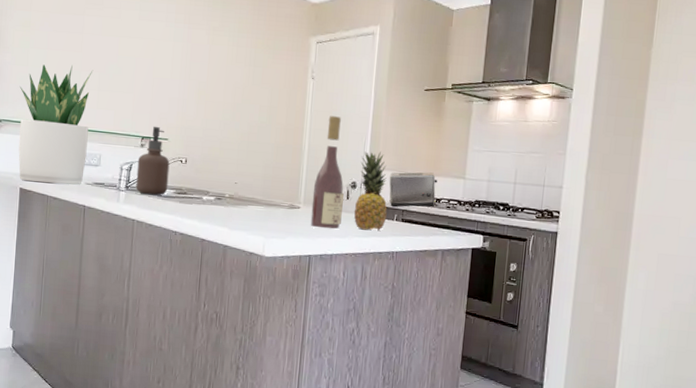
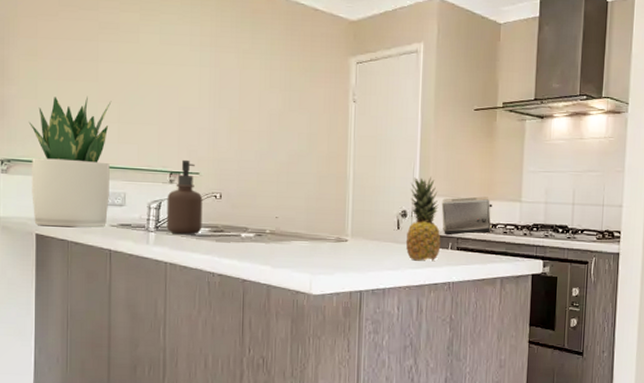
wine bottle: present [310,116,344,230] -> none [359,141,394,262]

